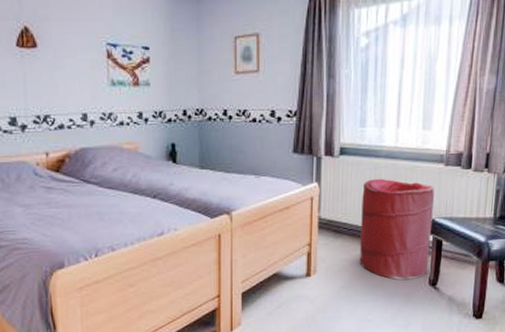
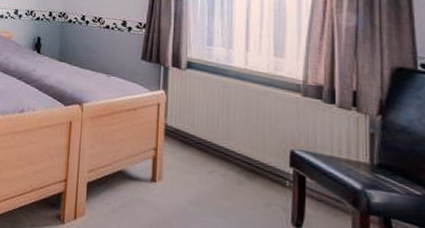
laundry hamper: present [360,179,434,280] -> none [208,96,292,214]

